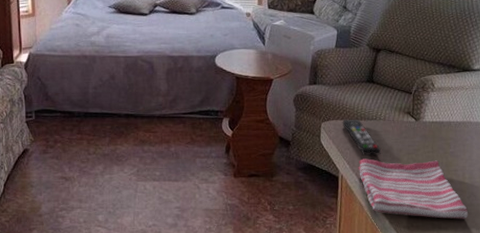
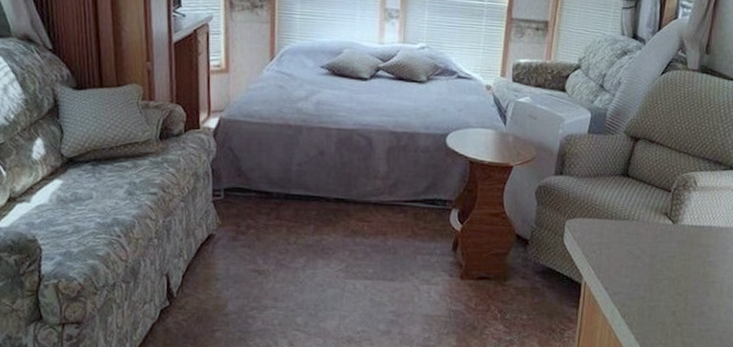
remote control: present [342,119,381,155] -> none [589,217,631,261]
dish towel: present [358,158,469,219] -> none [604,264,724,338]

